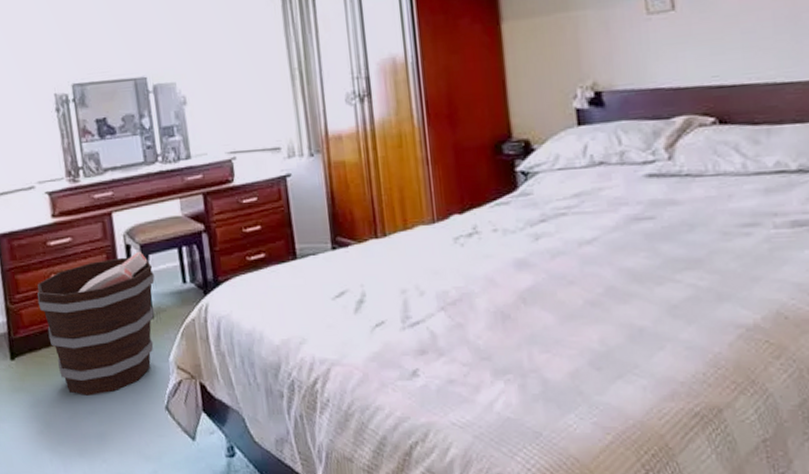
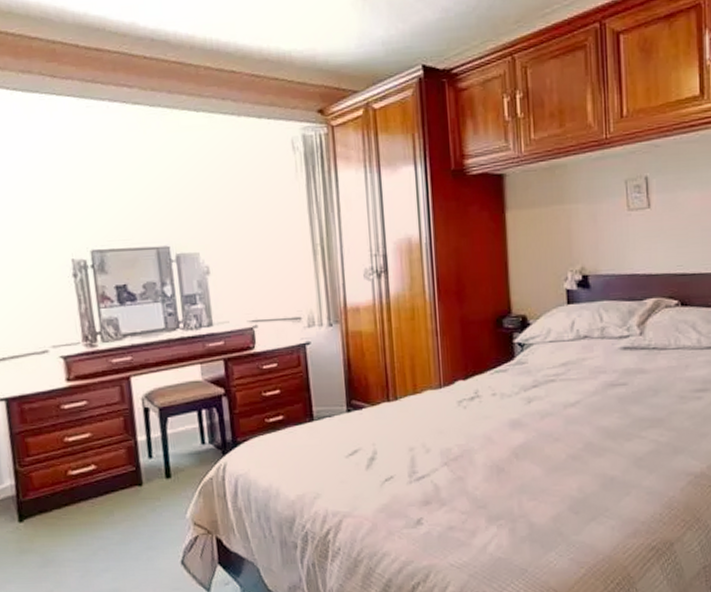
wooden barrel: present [37,251,155,396] -> none [49,414,173,554]

